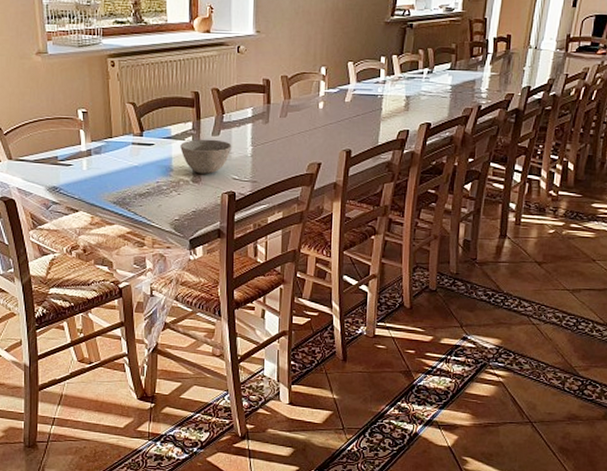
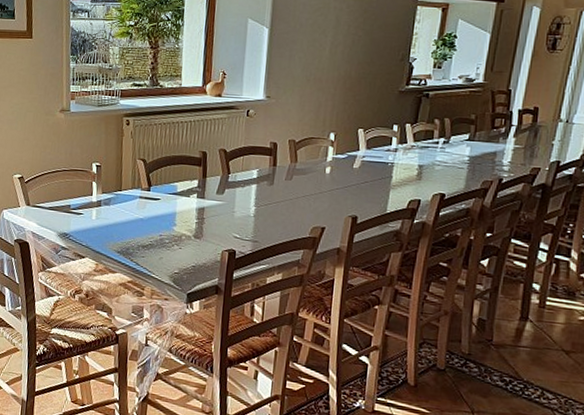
bowl: present [180,139,232,174] -> none [185,197,235,231]

